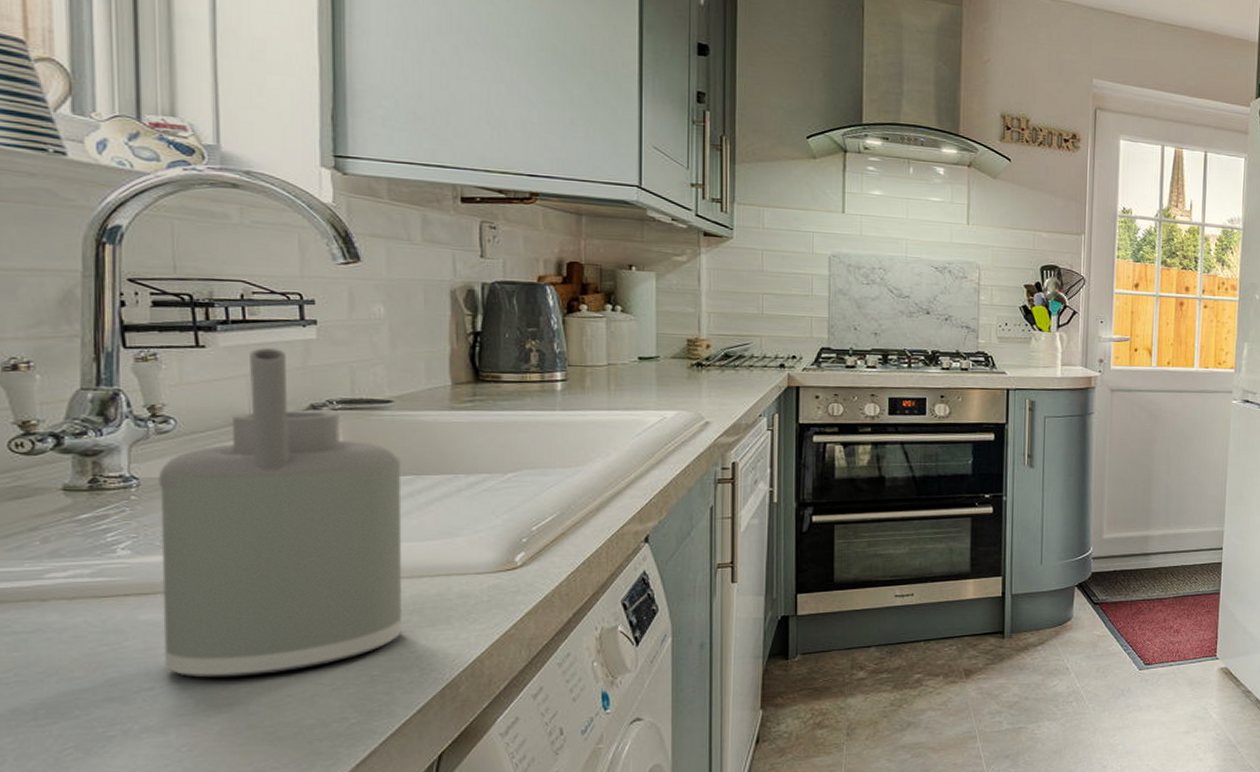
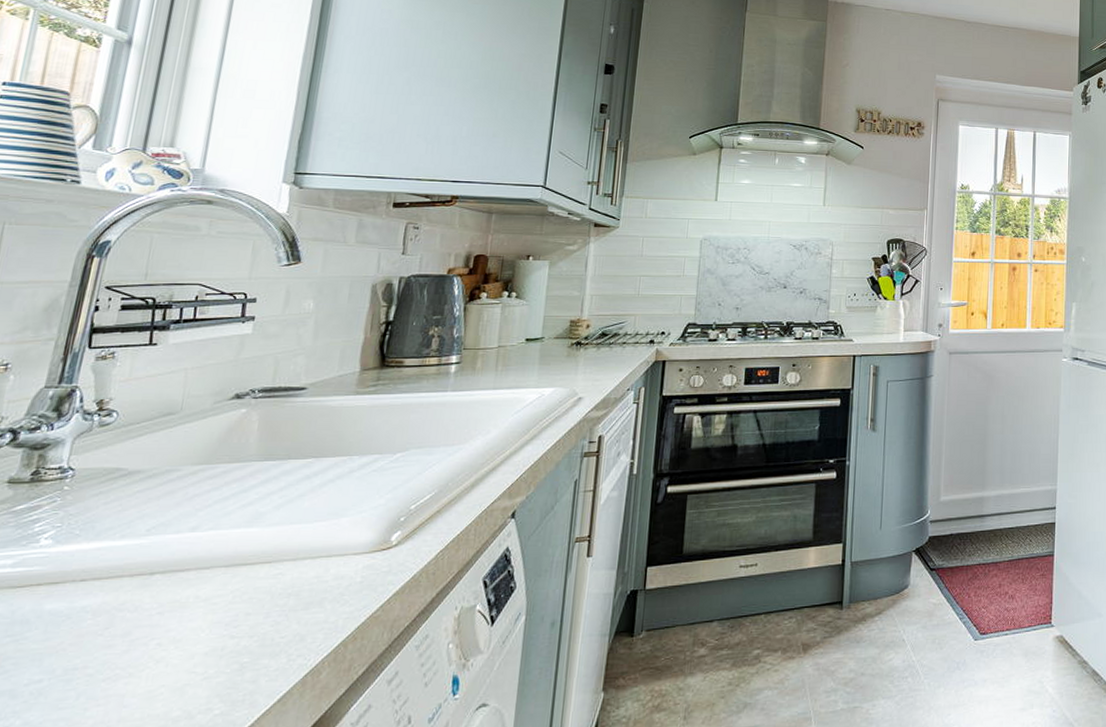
soap dispenser: present [158,348,403,679] -> none [56,344,305,670]

